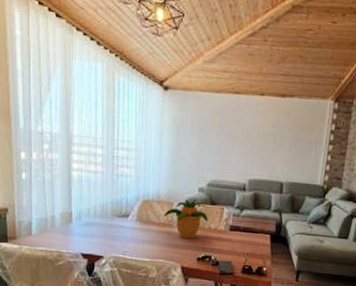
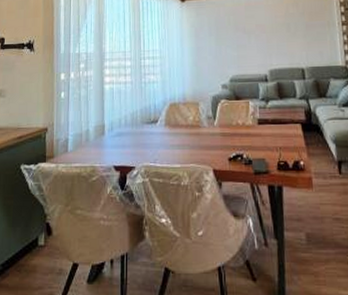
potted plant: present [162,199,208,239] -> none [189,96,235,138]

